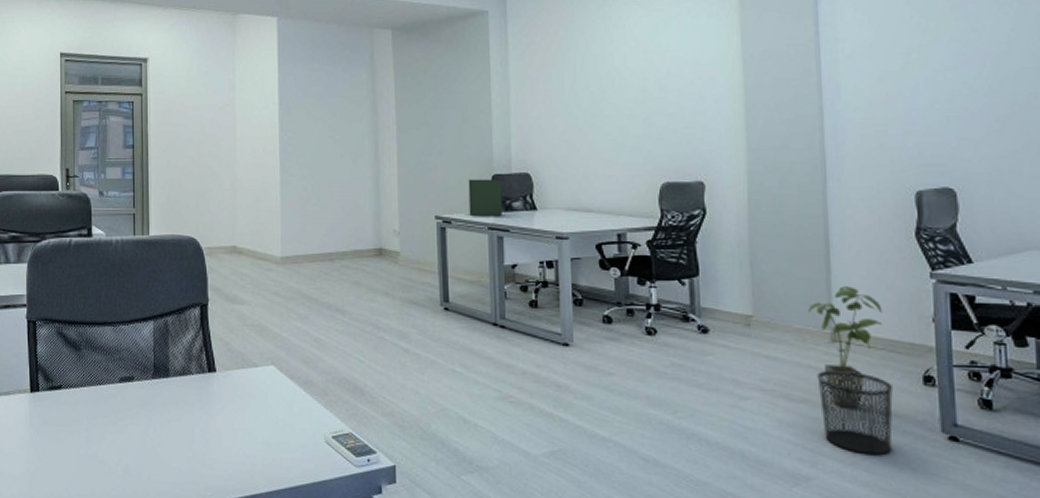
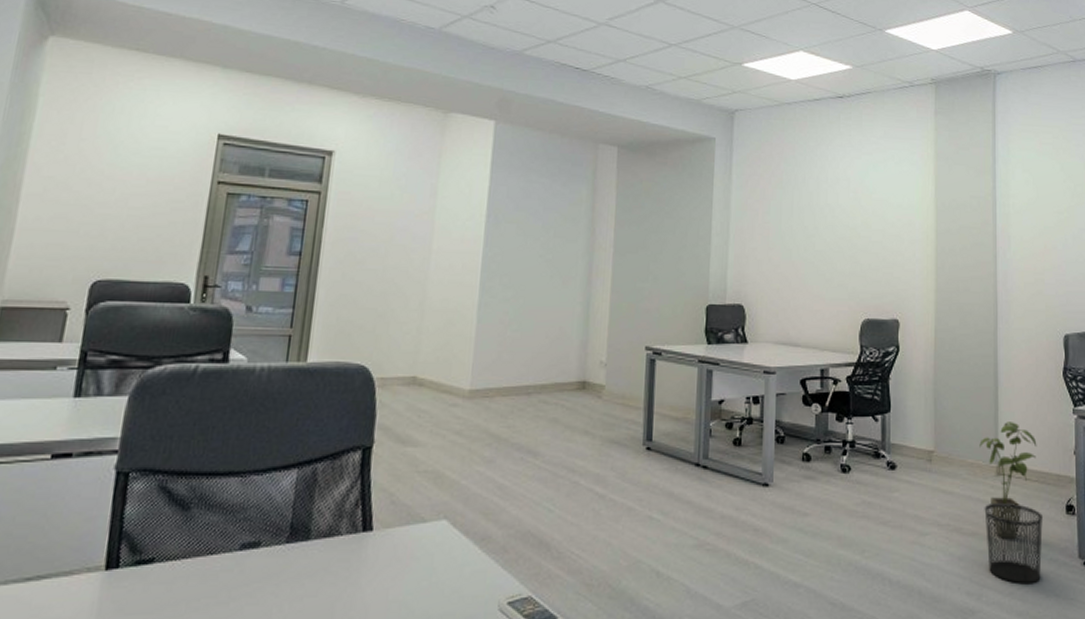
binder: present [468,179,502,217] -> none [680,308,715,349]

